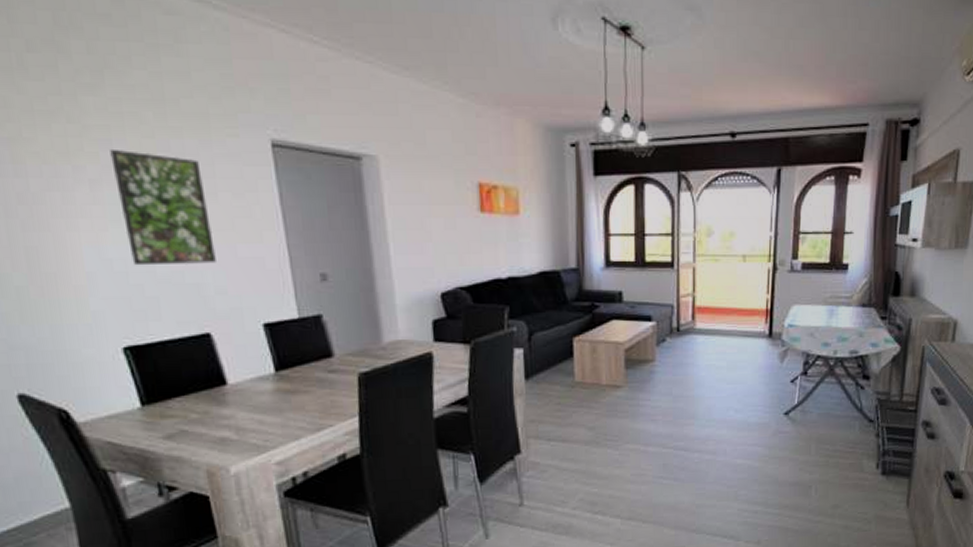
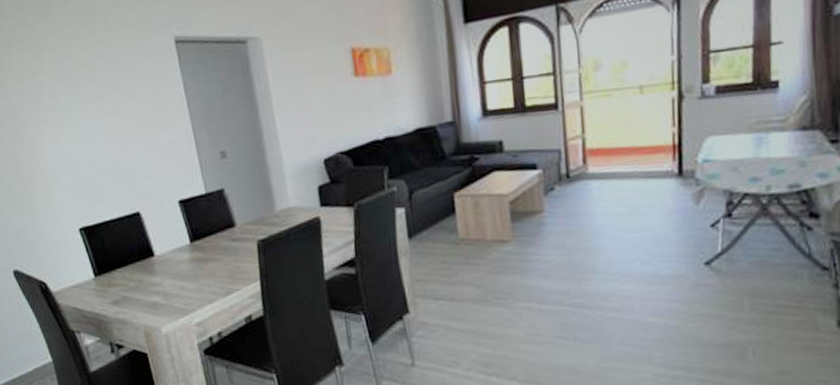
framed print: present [110,148,216,266] -> none [60,63,140,160]

